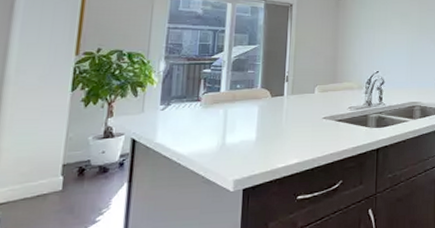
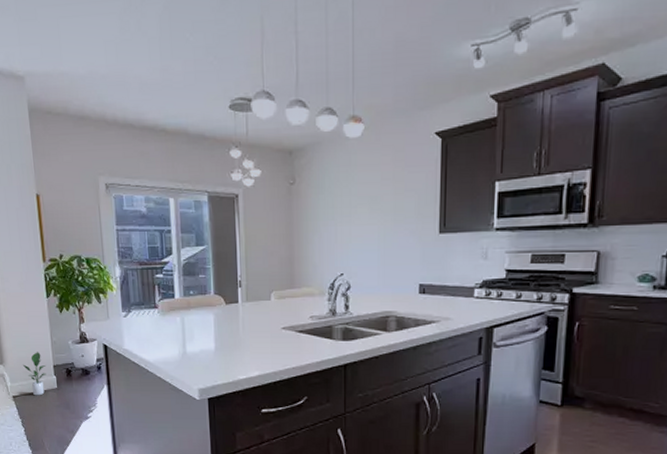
potted plant: none [21,150,52,201] -> present [23,352,46,396]

